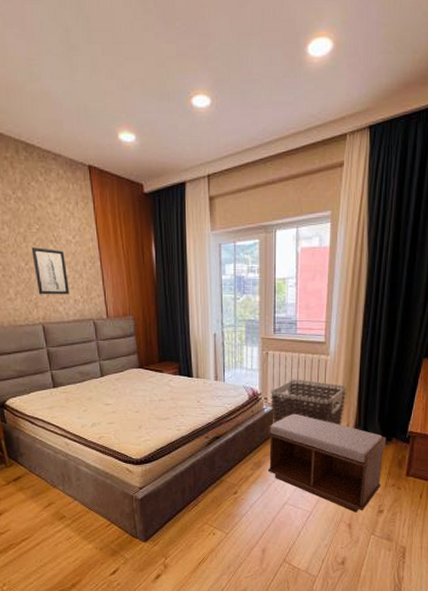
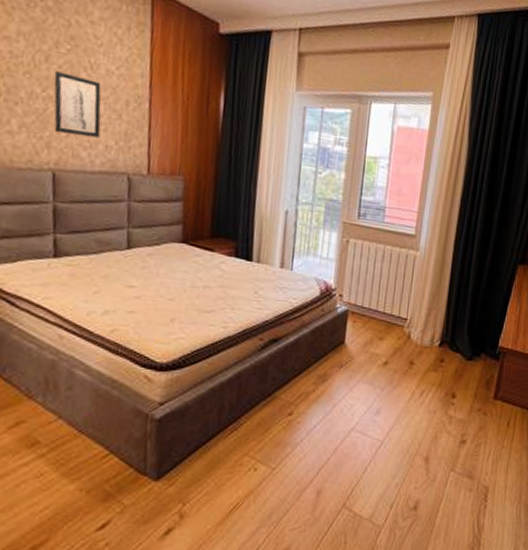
bench: present [268,413,386,513] -> none [335,316,475,443]
clothes hamper: present [270,379,346,426] -> none [345,275,435,335]

